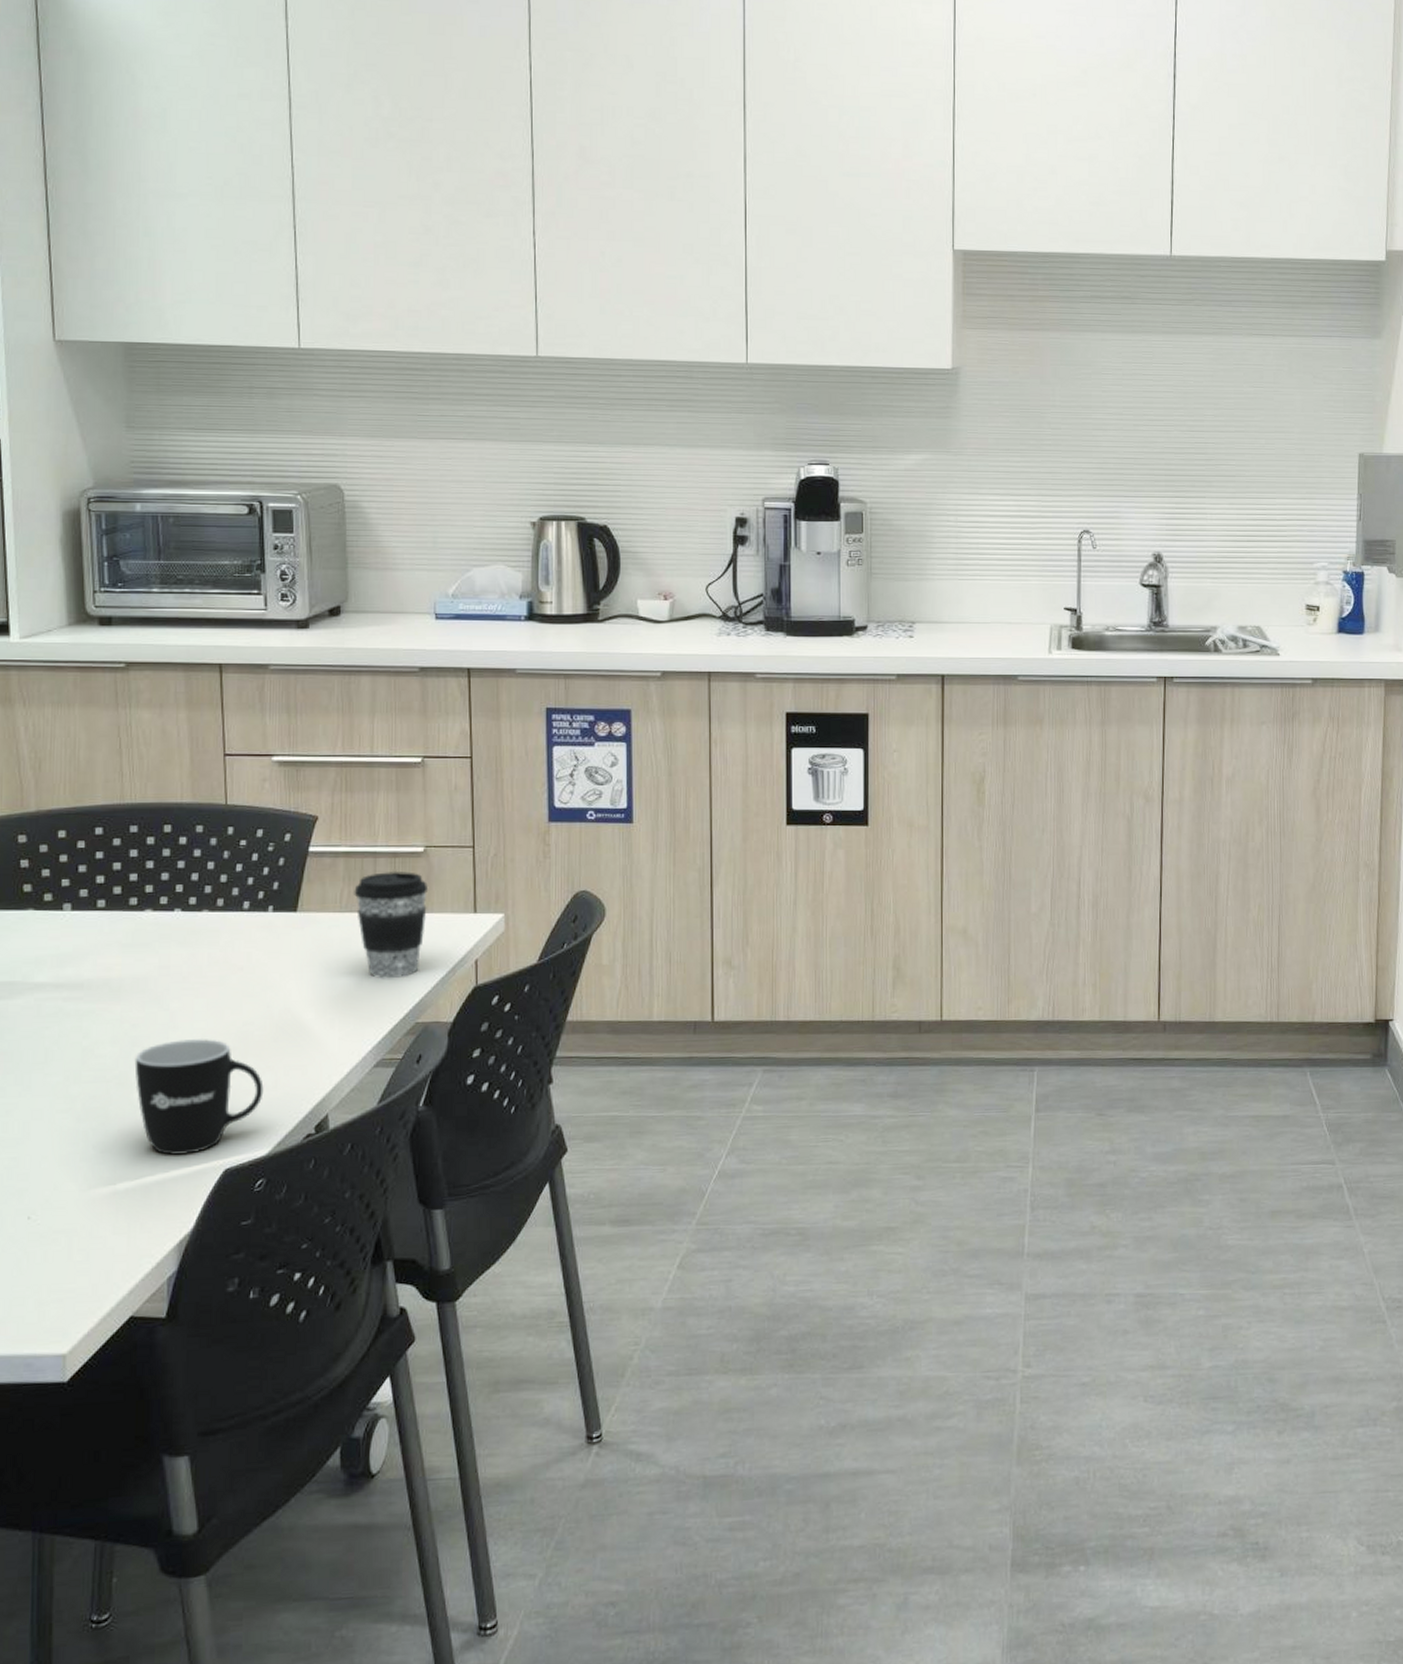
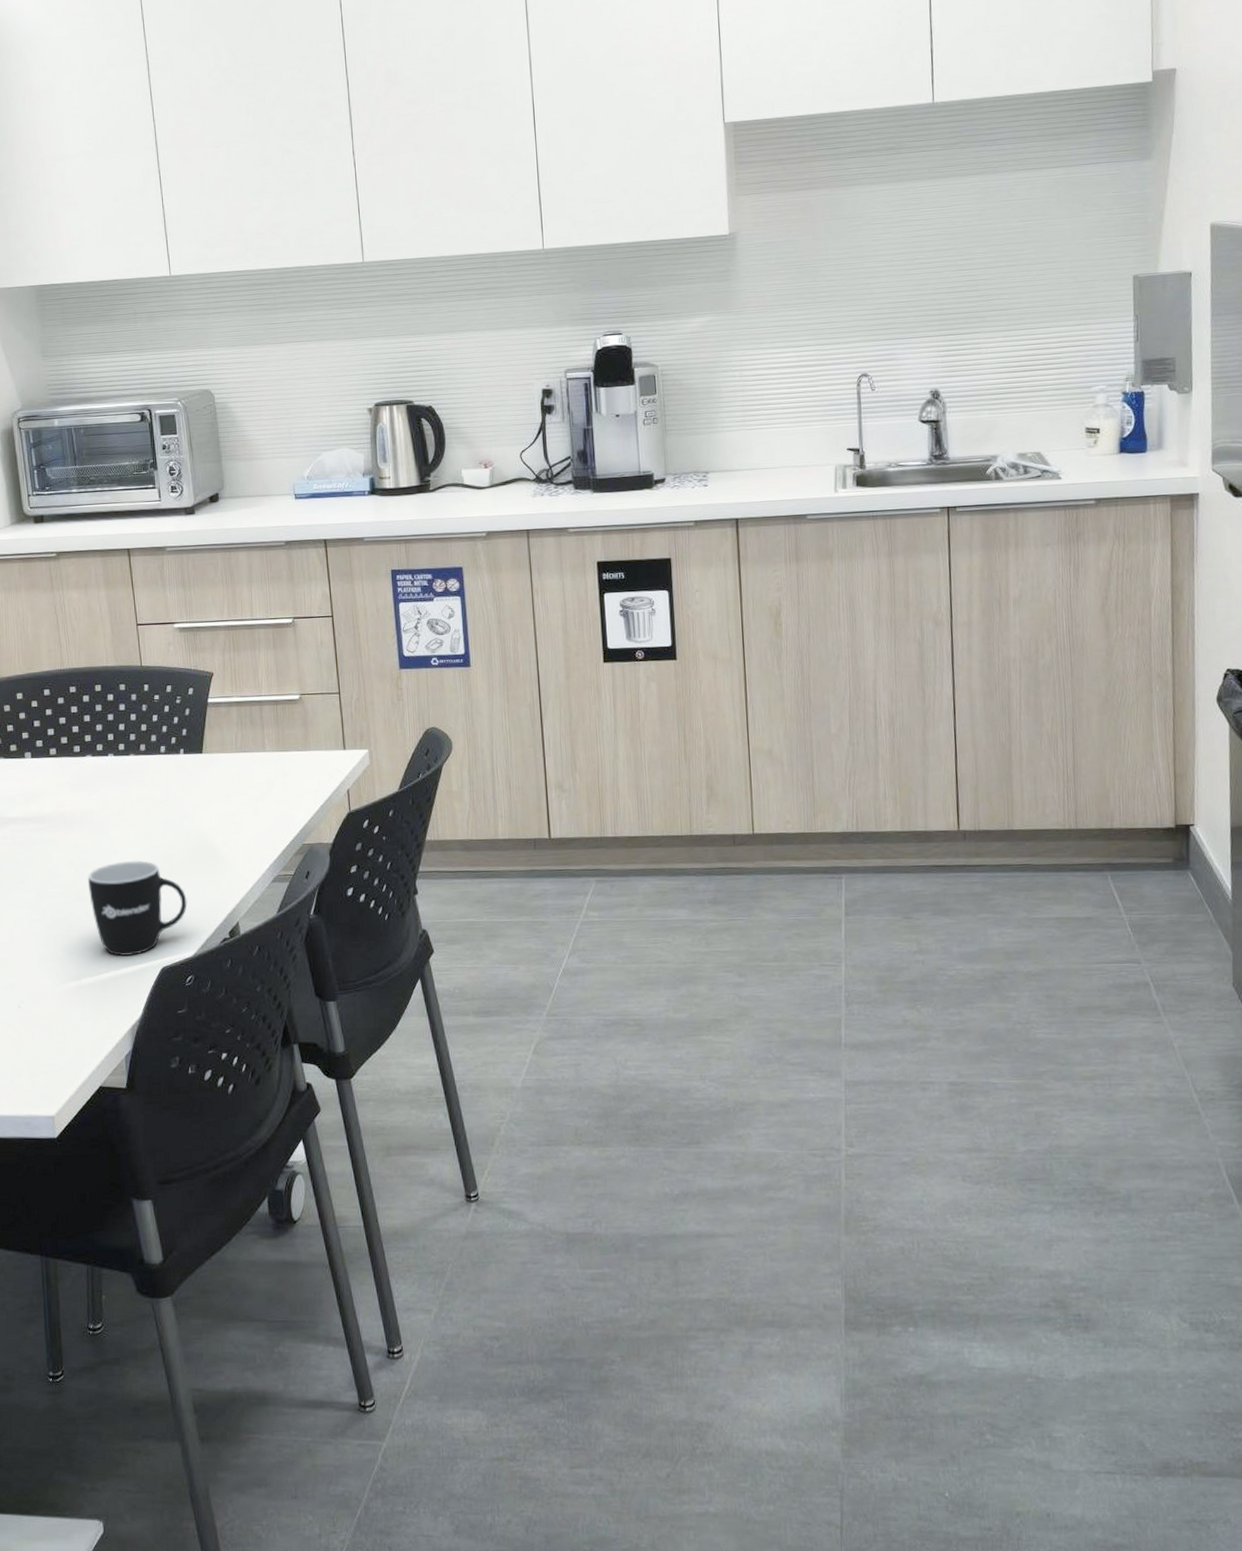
coffee cup: present [354,870,429,979] -> none [246,716,306,808]

